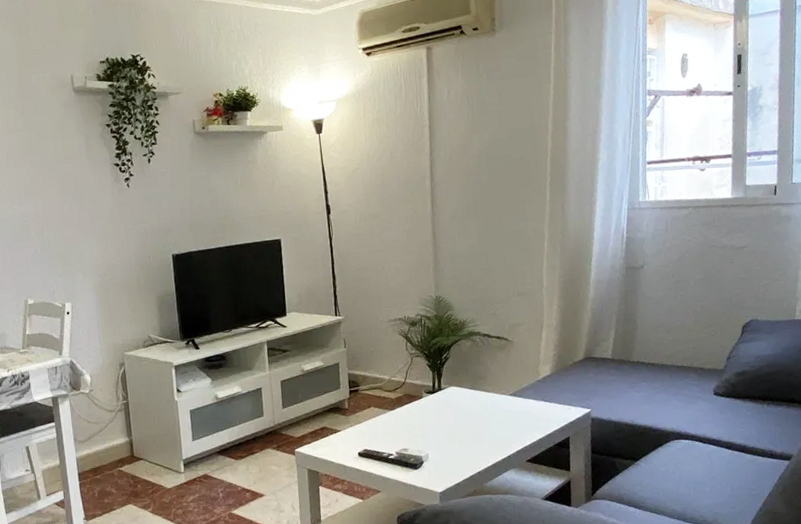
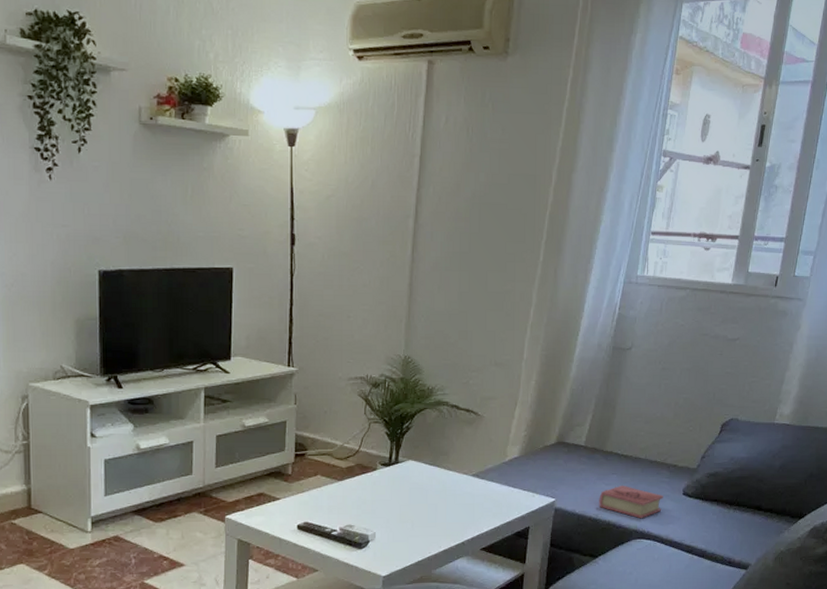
book: none [632,391,696,421] -> present [599,485,664,519]

